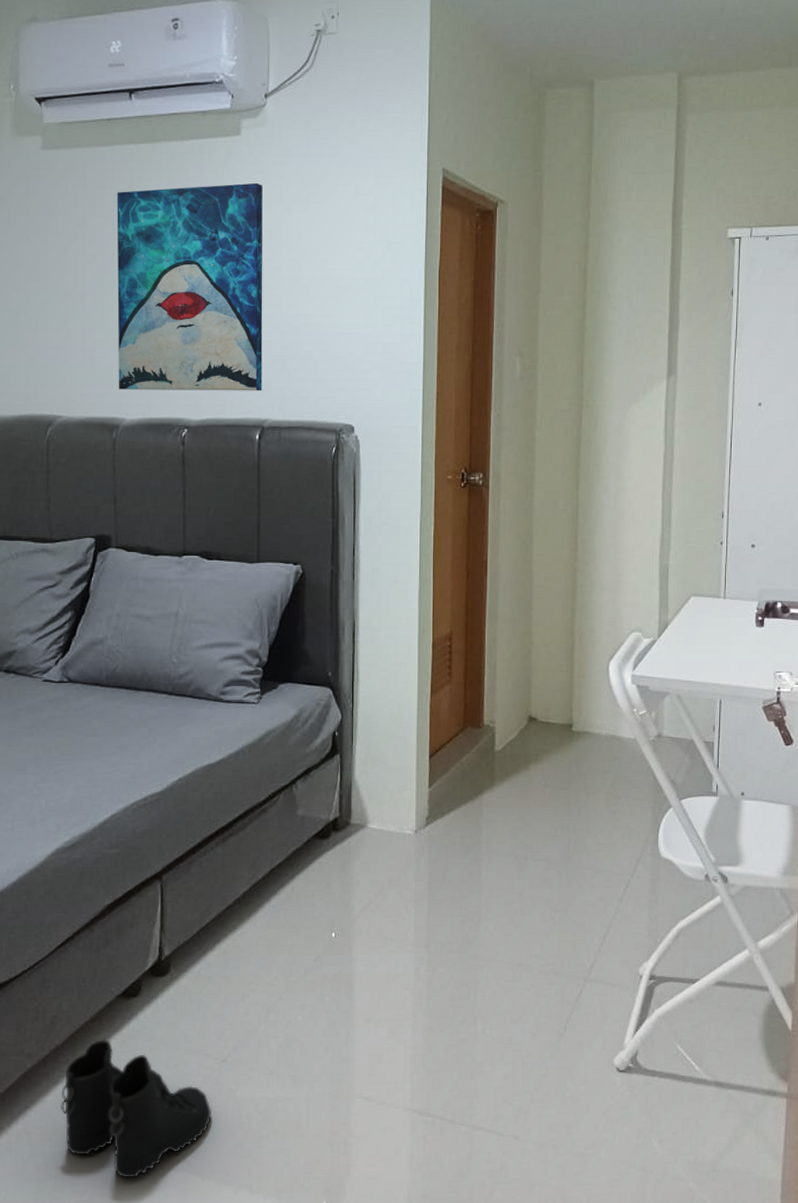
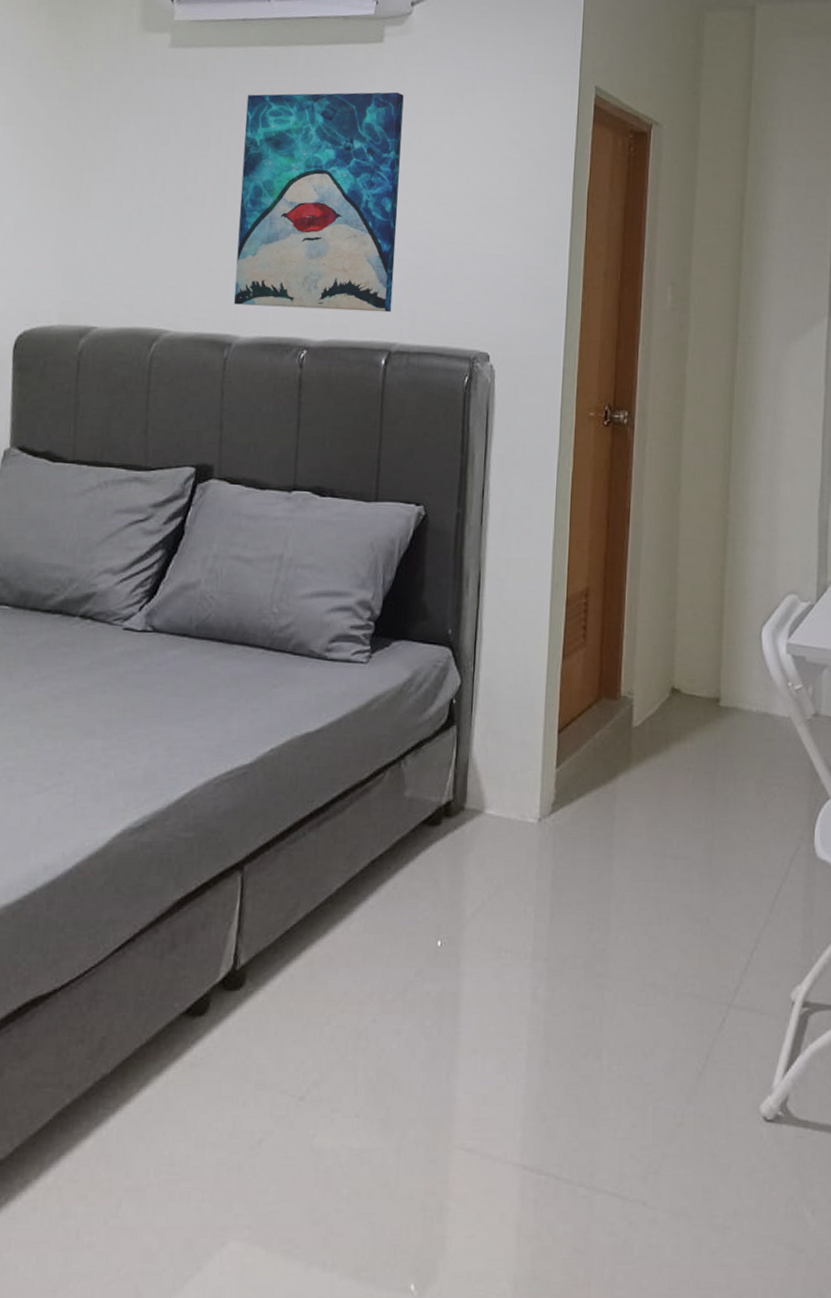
boots: present [60,1040,211,1178] -> none [100,1069,283,1250]

